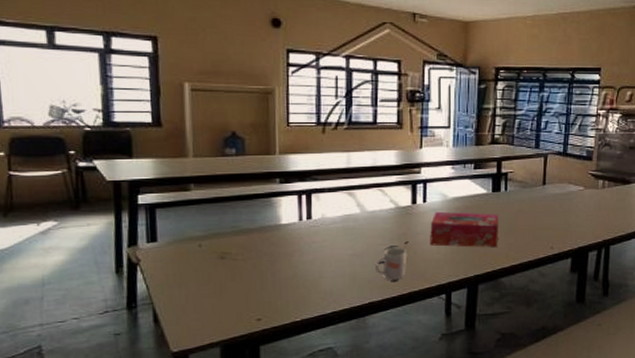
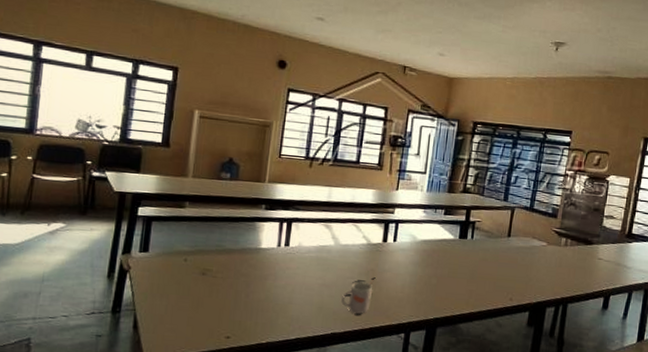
tissue box: present [430,211,499,248] -> none [395,251,463,293]

